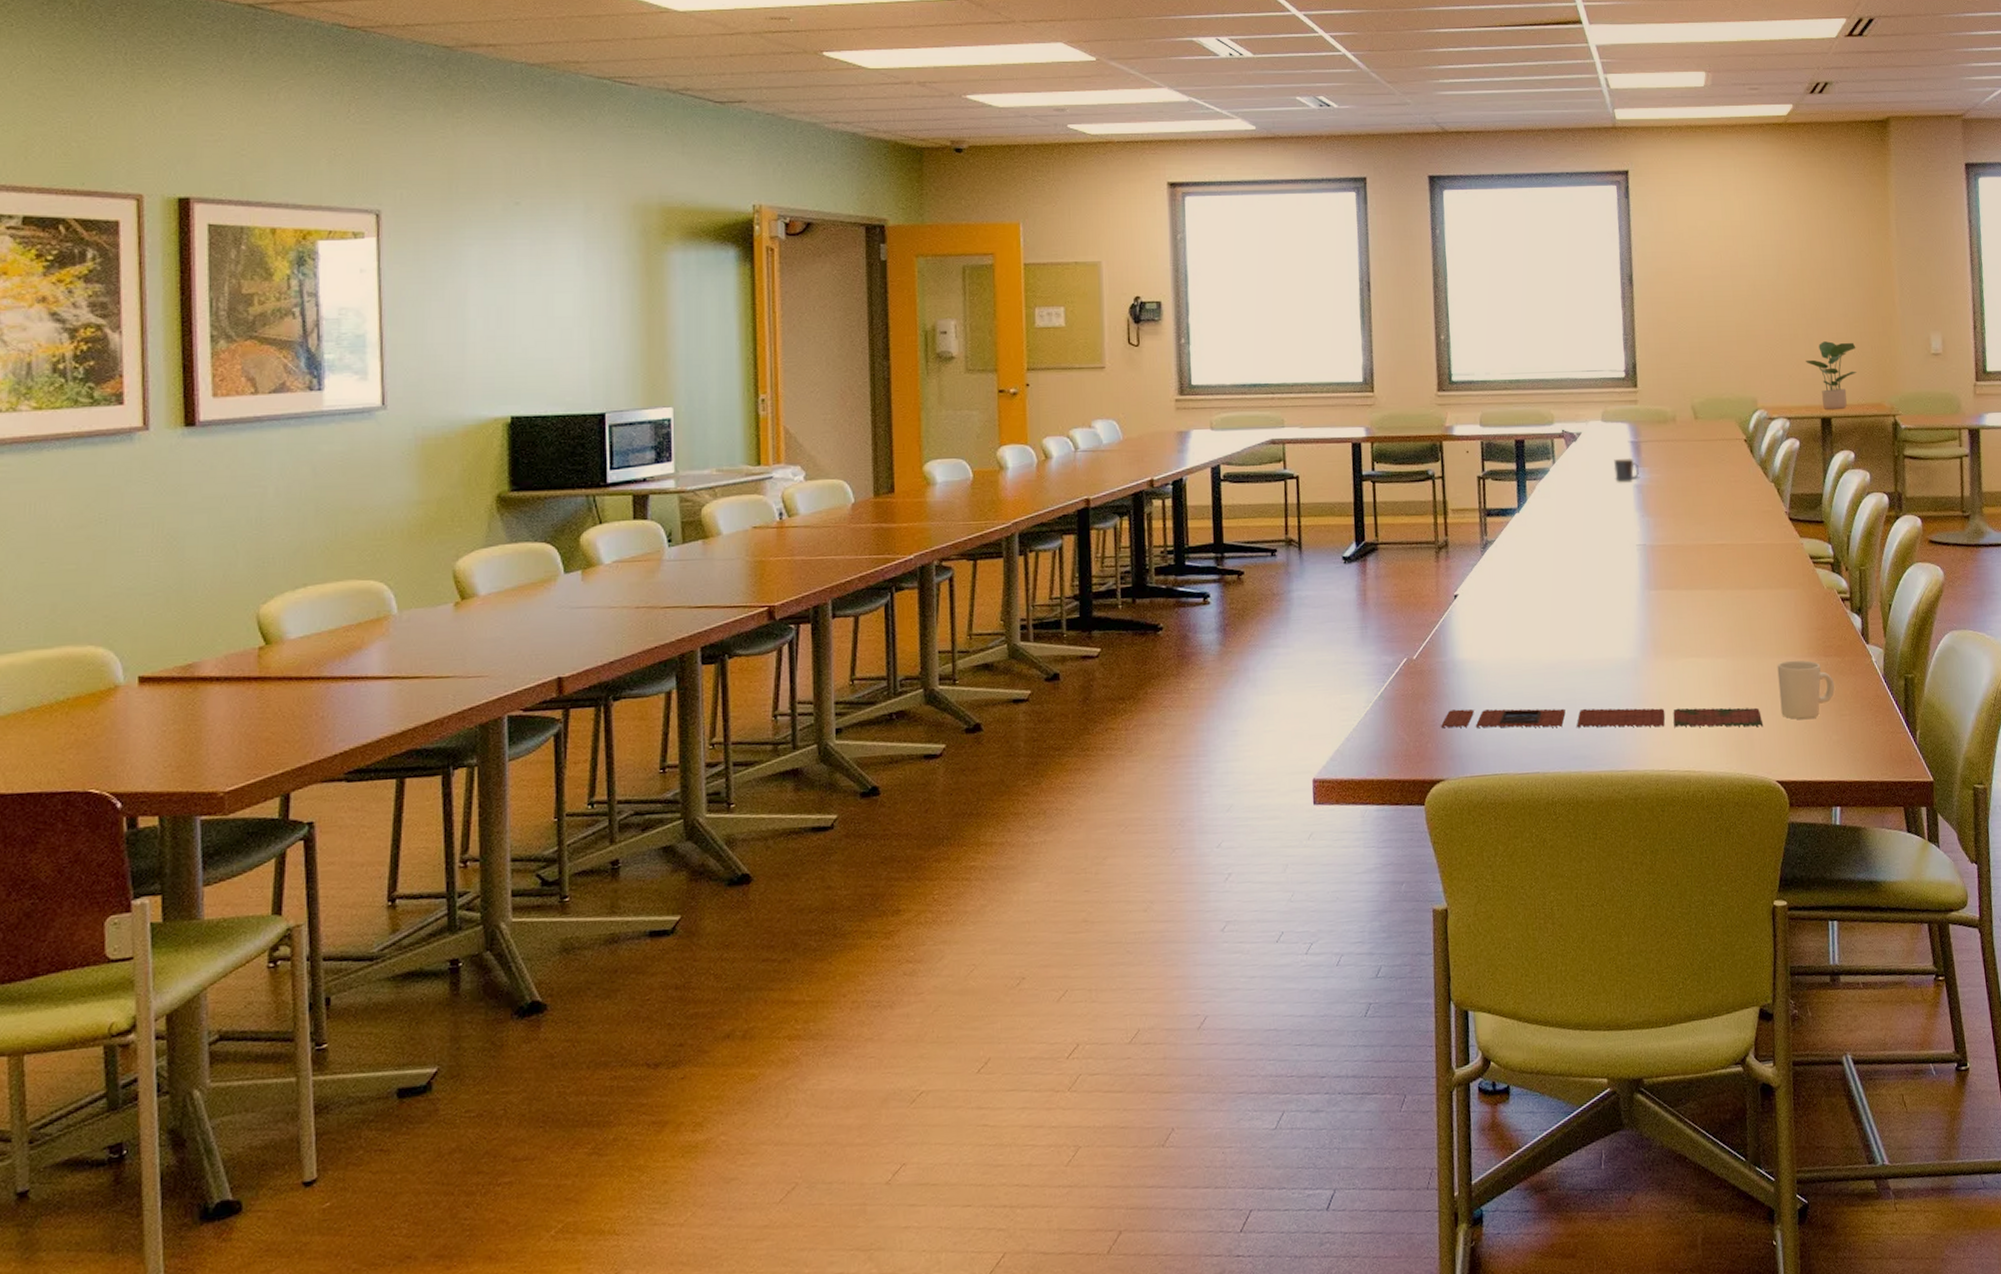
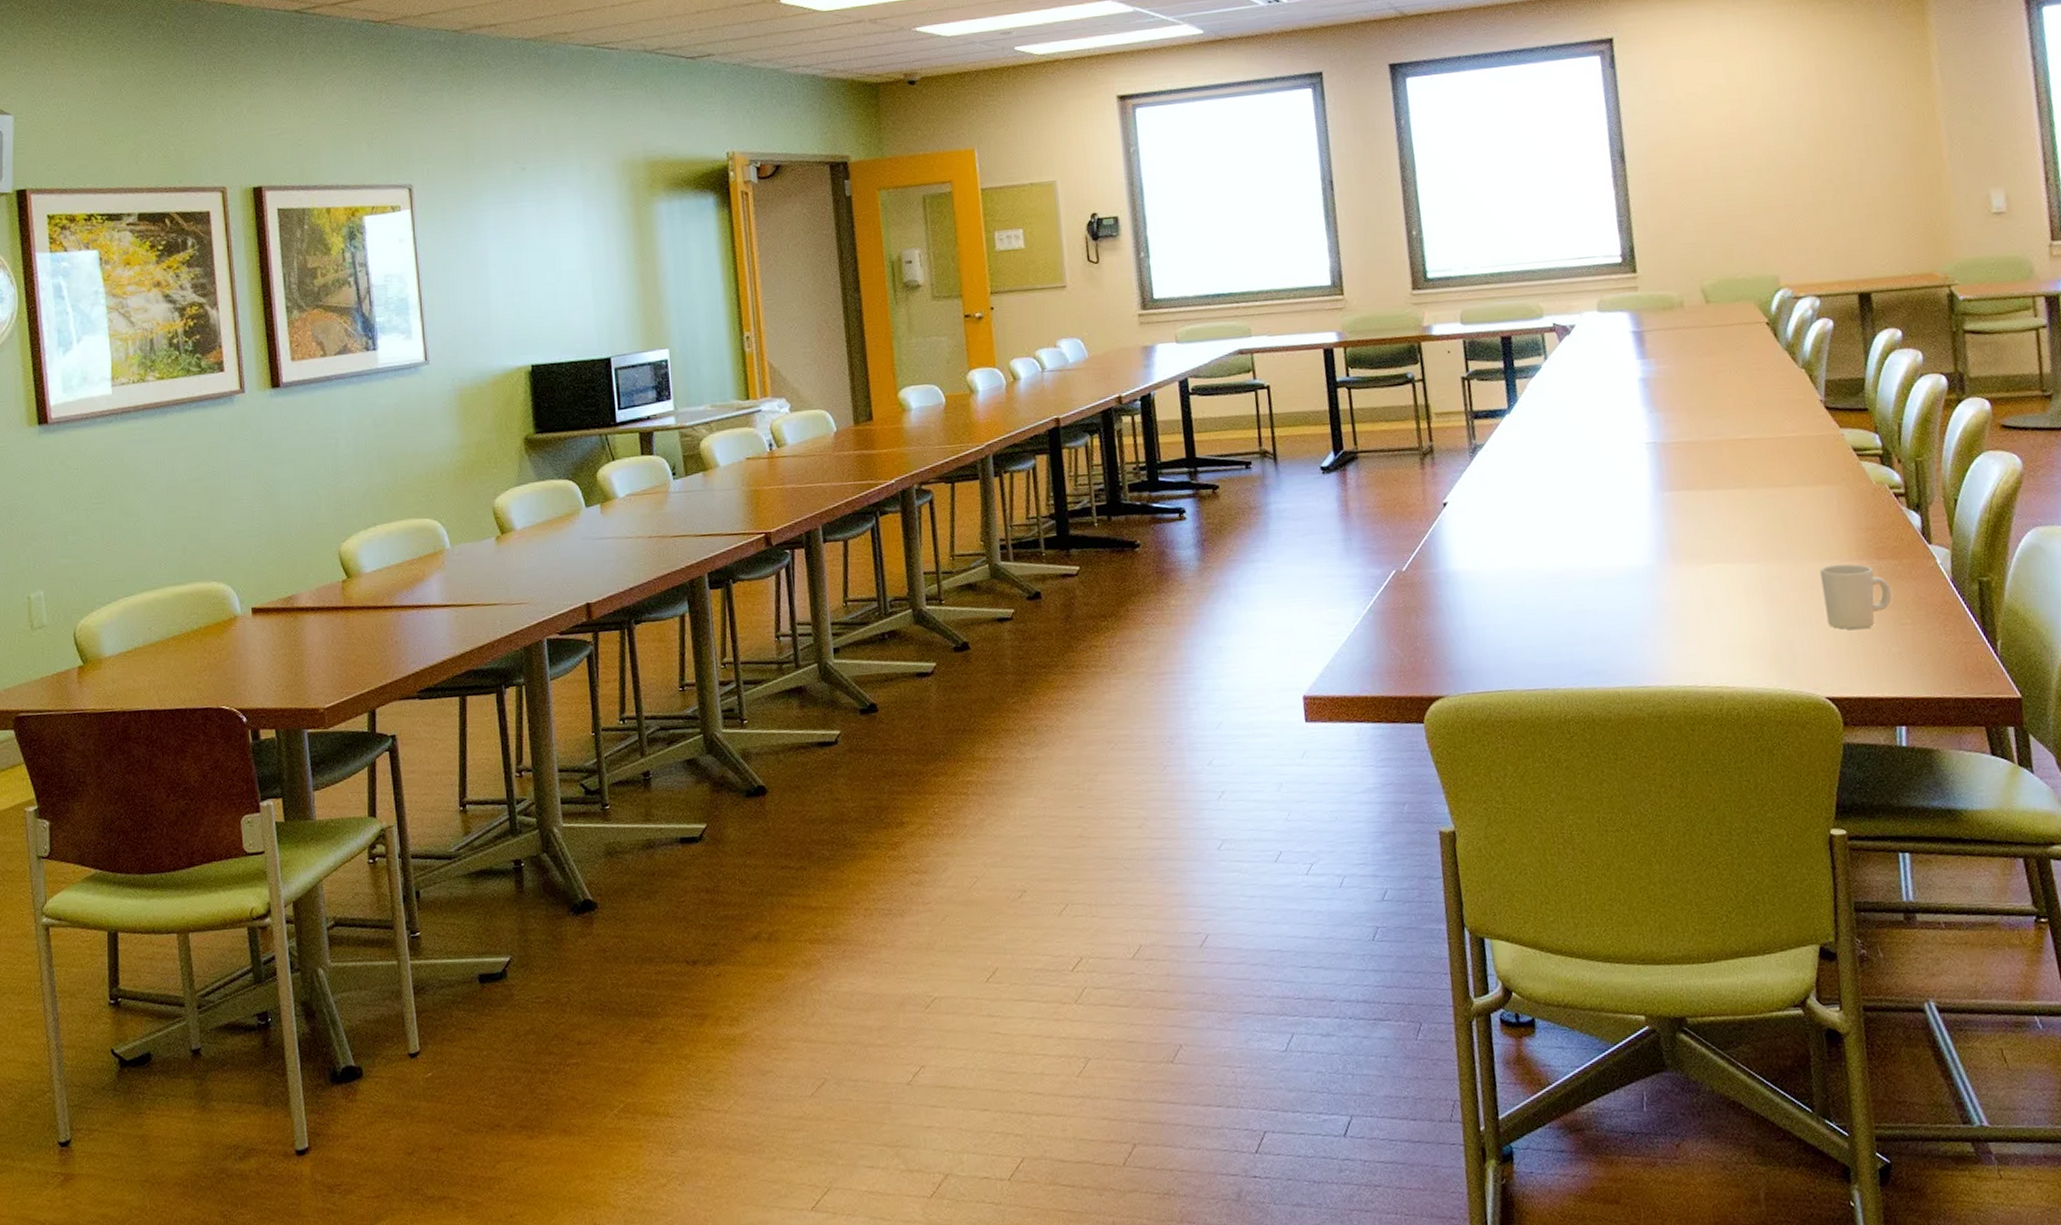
papers: present [1441,707,1764,728] -> none [1437,617,1807,643]
mug: present [1613,457,1639,484] -> none [1614,349,1644,378]
potted plant: present [1806,341,1857,411] -> none [1836,207,1899,285]

